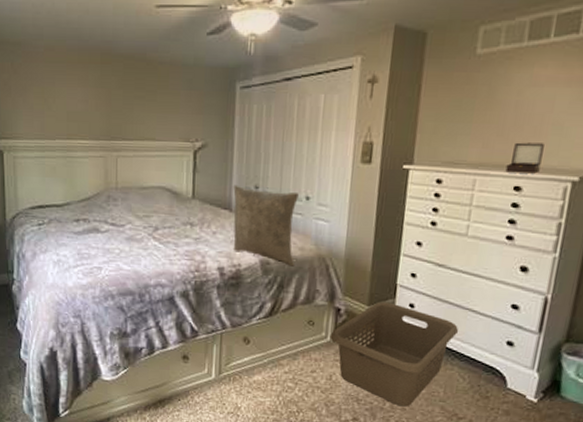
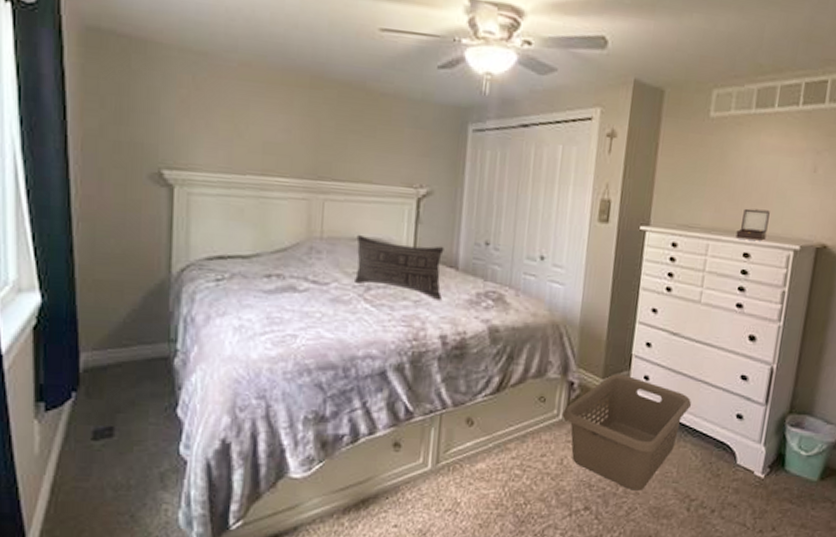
pillow: none [145,183,219,238] -> present [355,234,444,301]
pillow: present [233,184,299,267] -> none [458,239,533,335]

